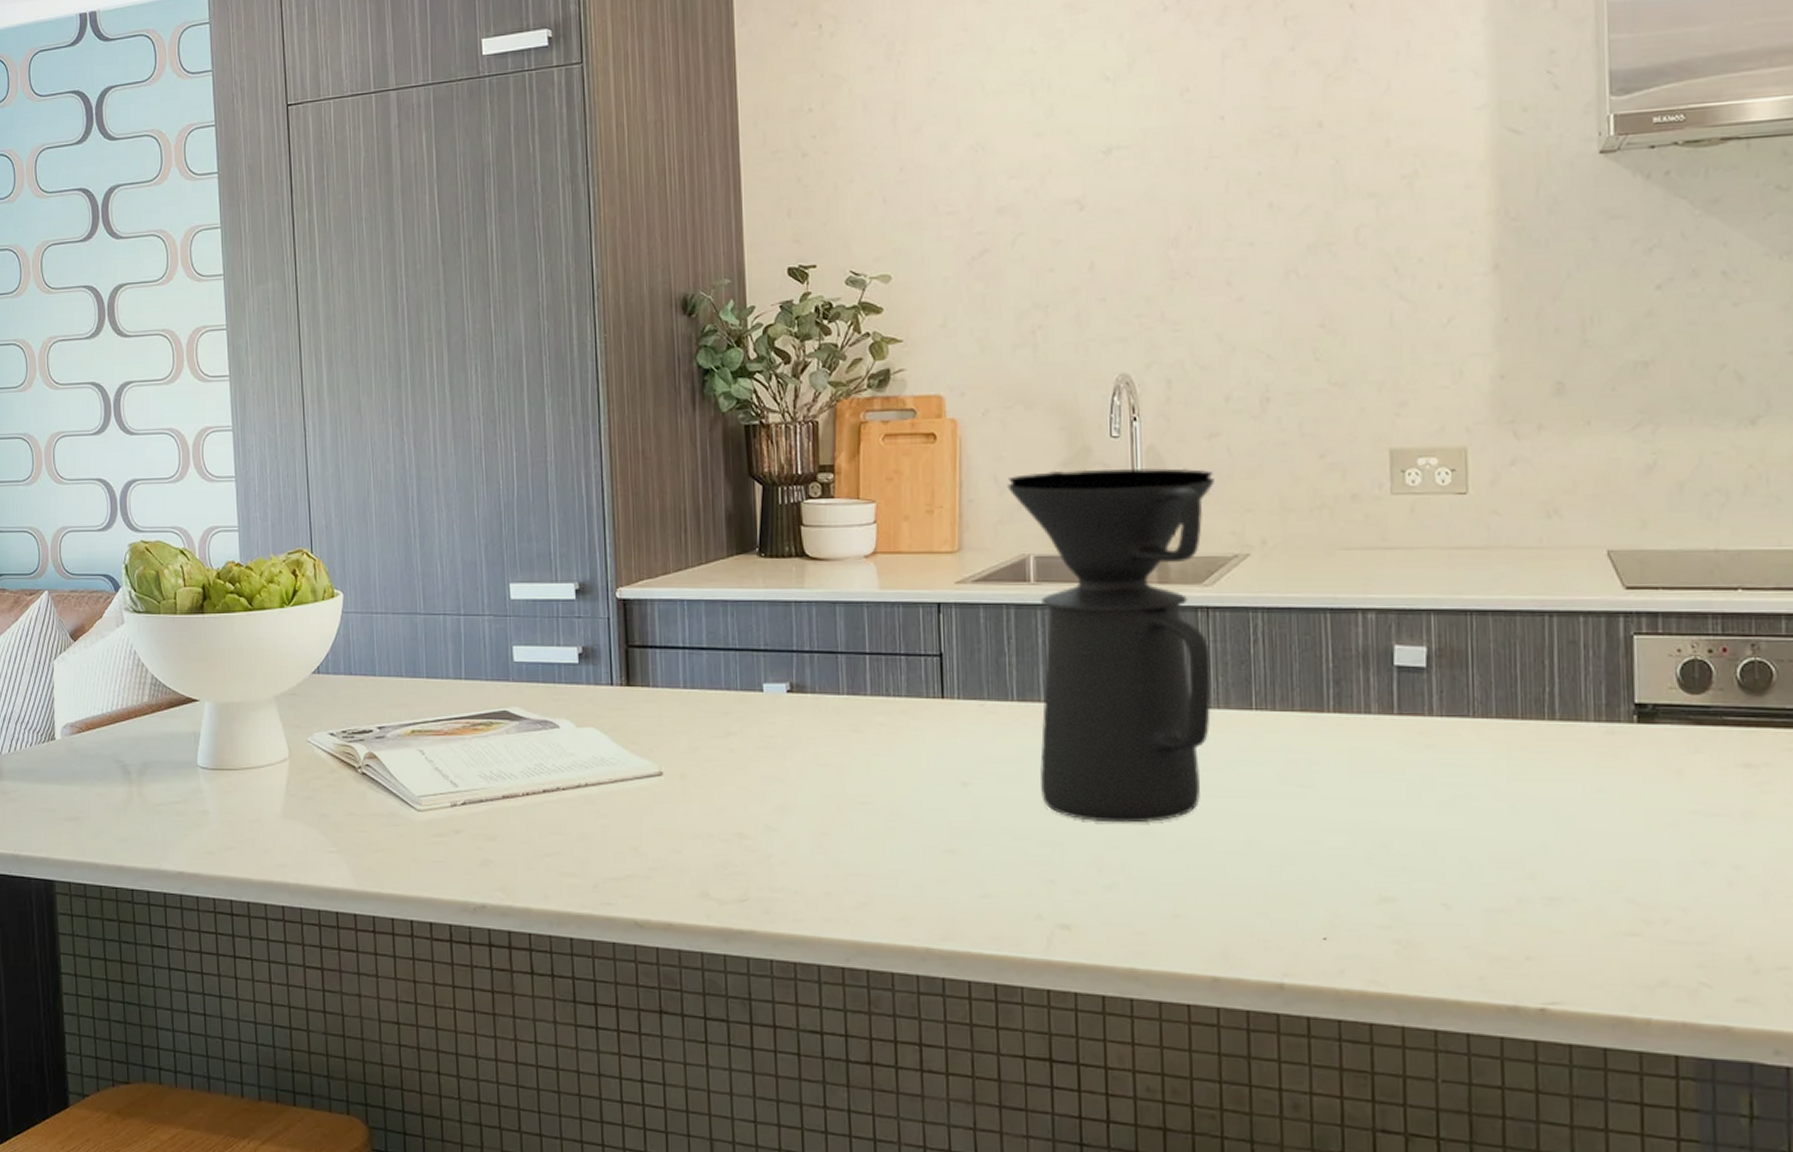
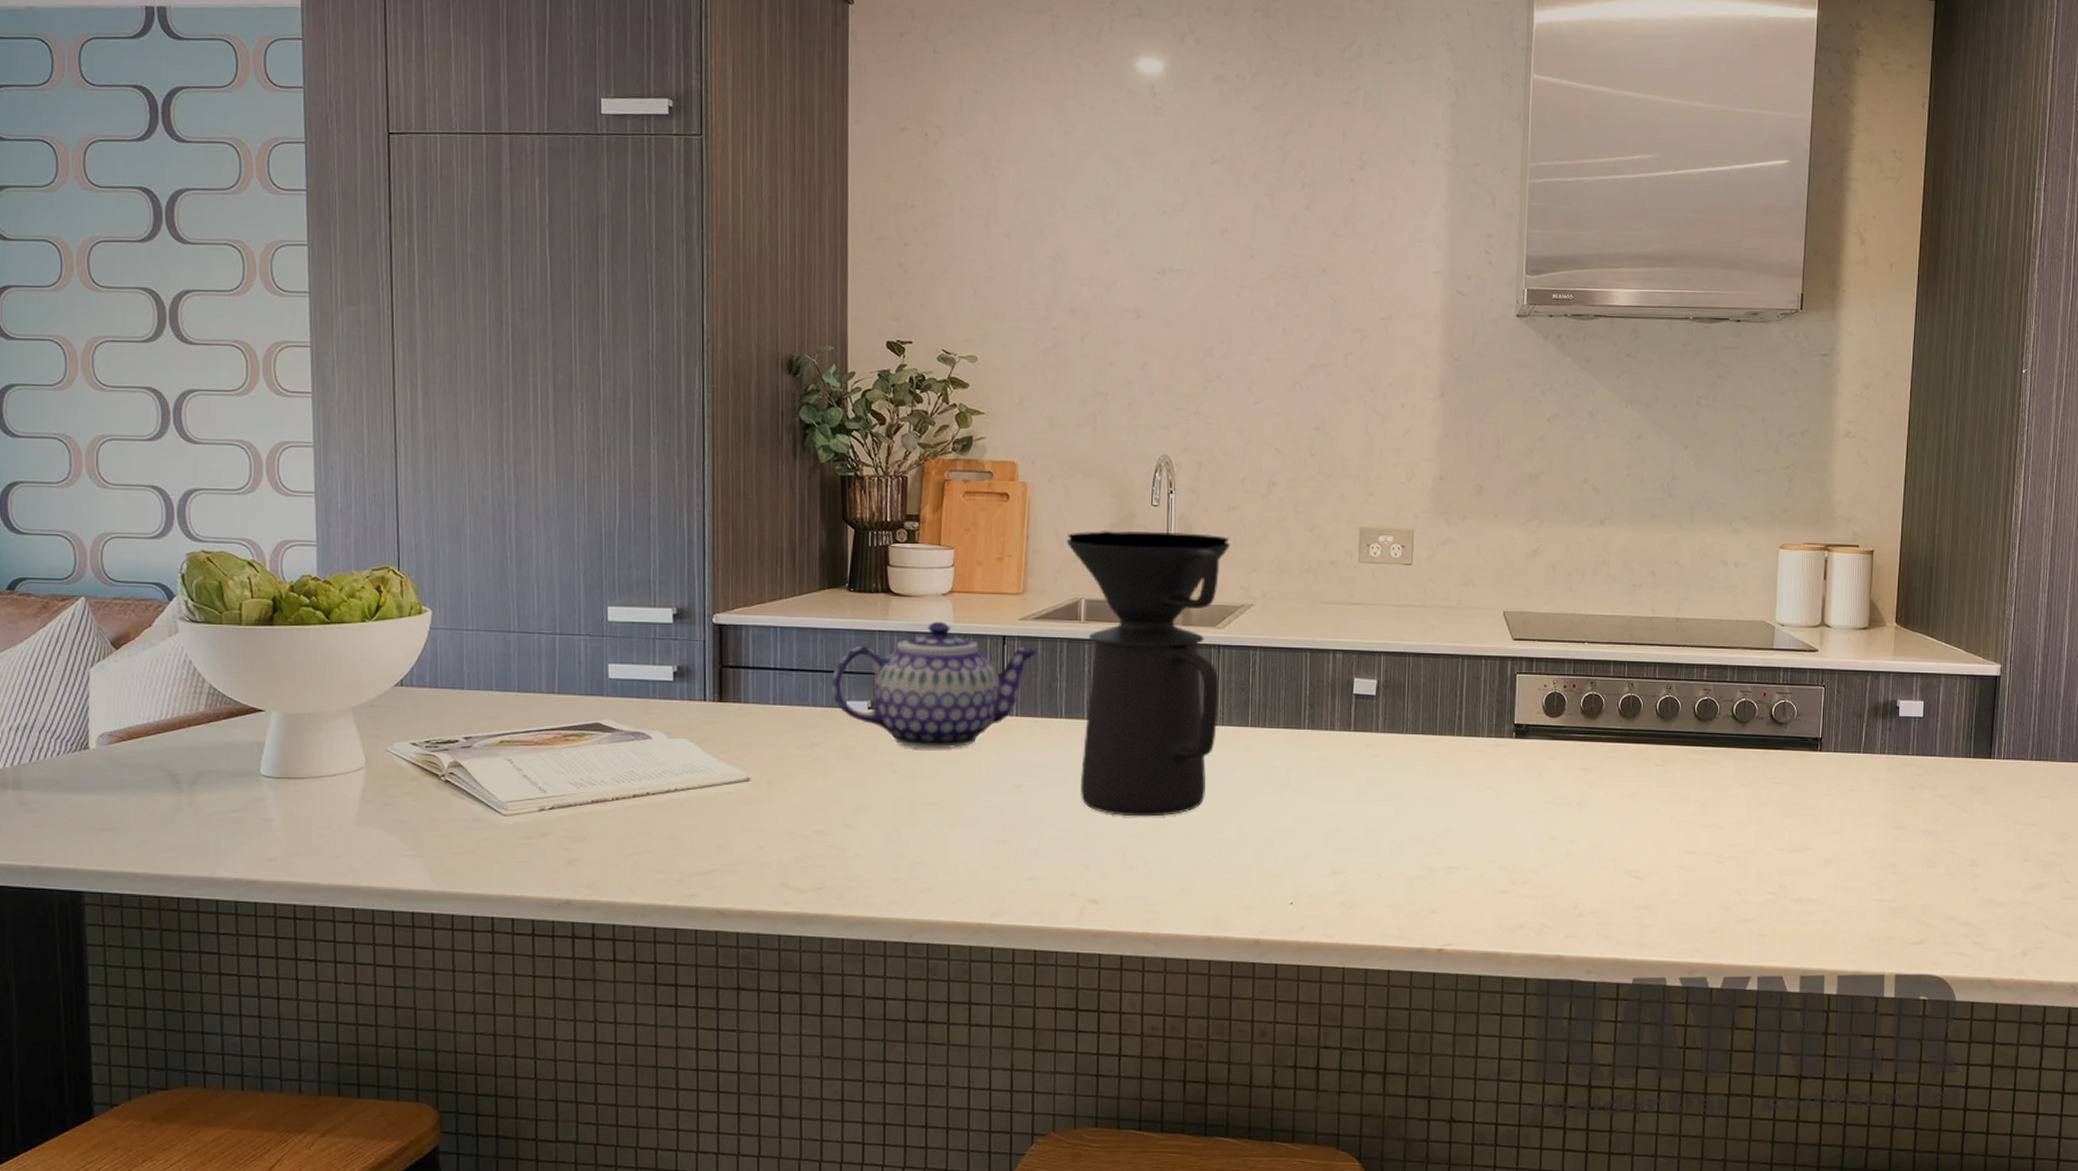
teapot: none [746,588,979,739] -> present [832,621,1037,749]

